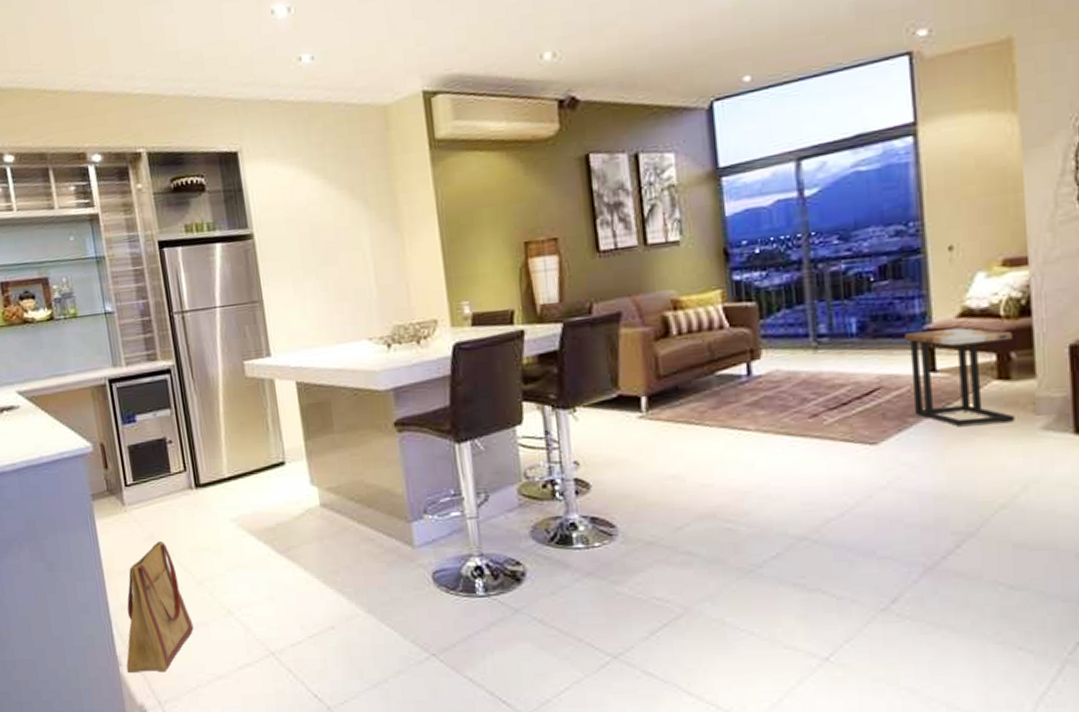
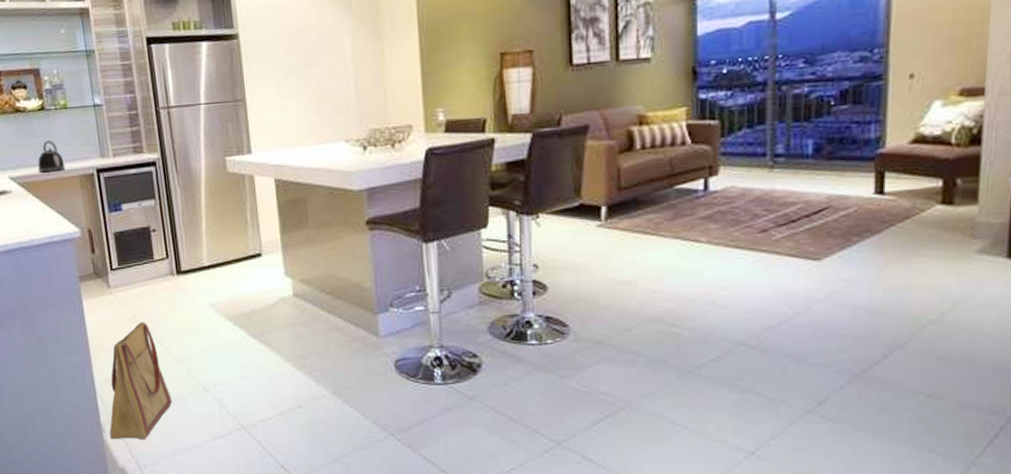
kettle: none [47,351,76,386] -> present [38,141,66,173]
side table: present [903,328,1015,427] -> none [856,153,960,247]

